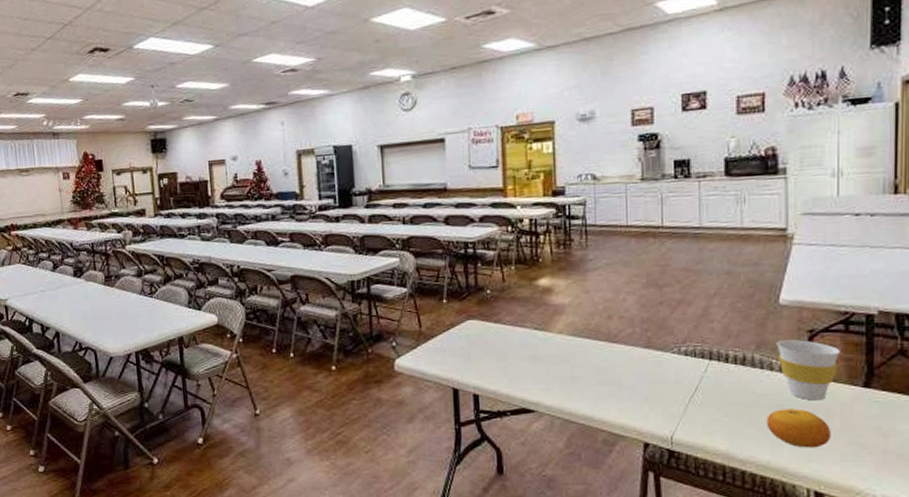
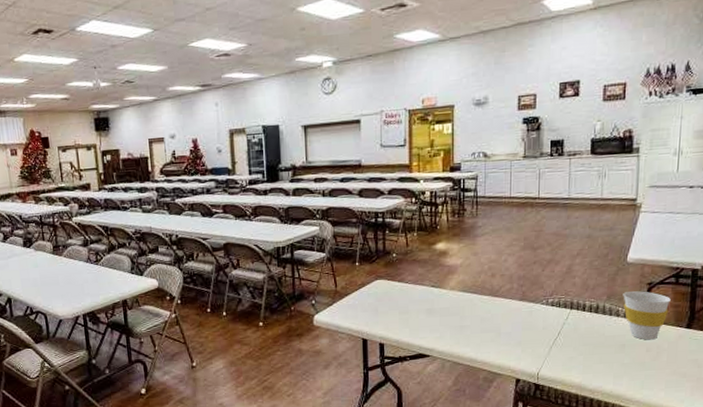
fruit: present [766,408,831,448] -> none [611,347,660,378]

